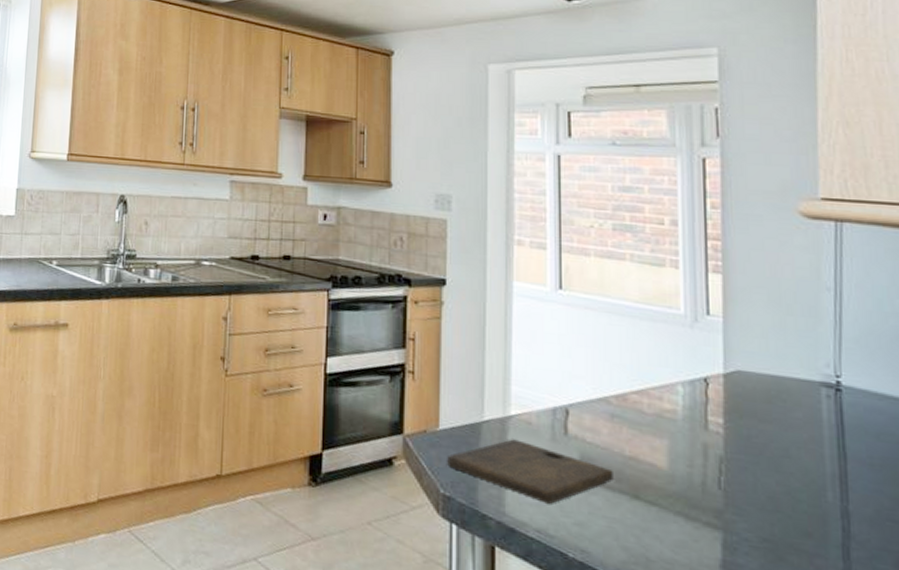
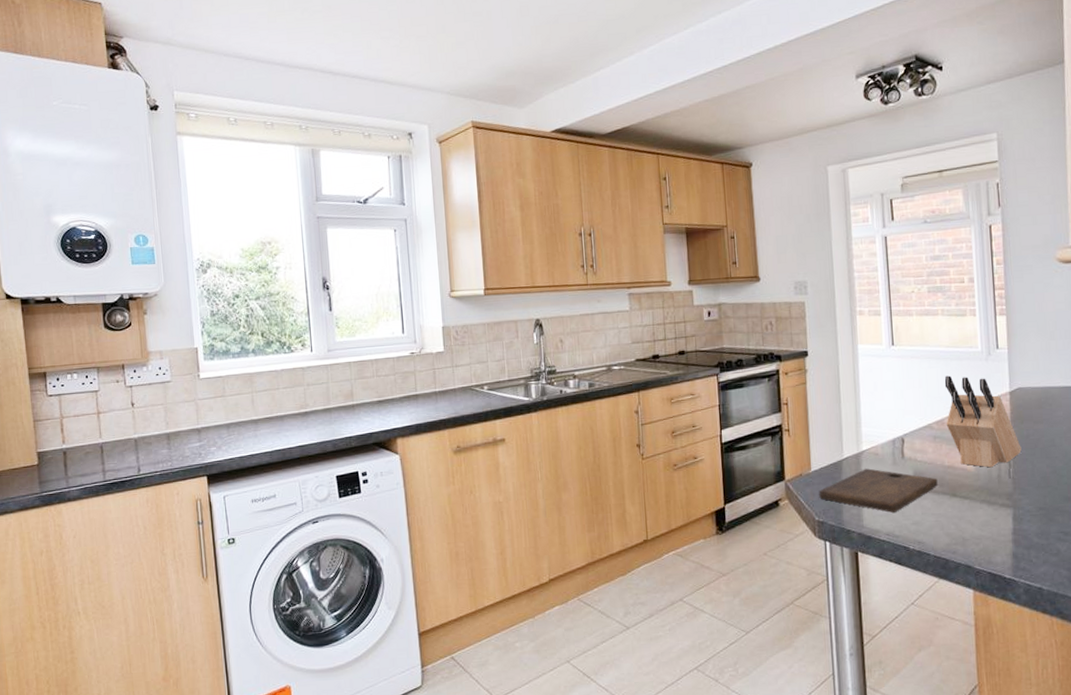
knife block: none [629,338,739,470] -> present [944,375,1022,468]

